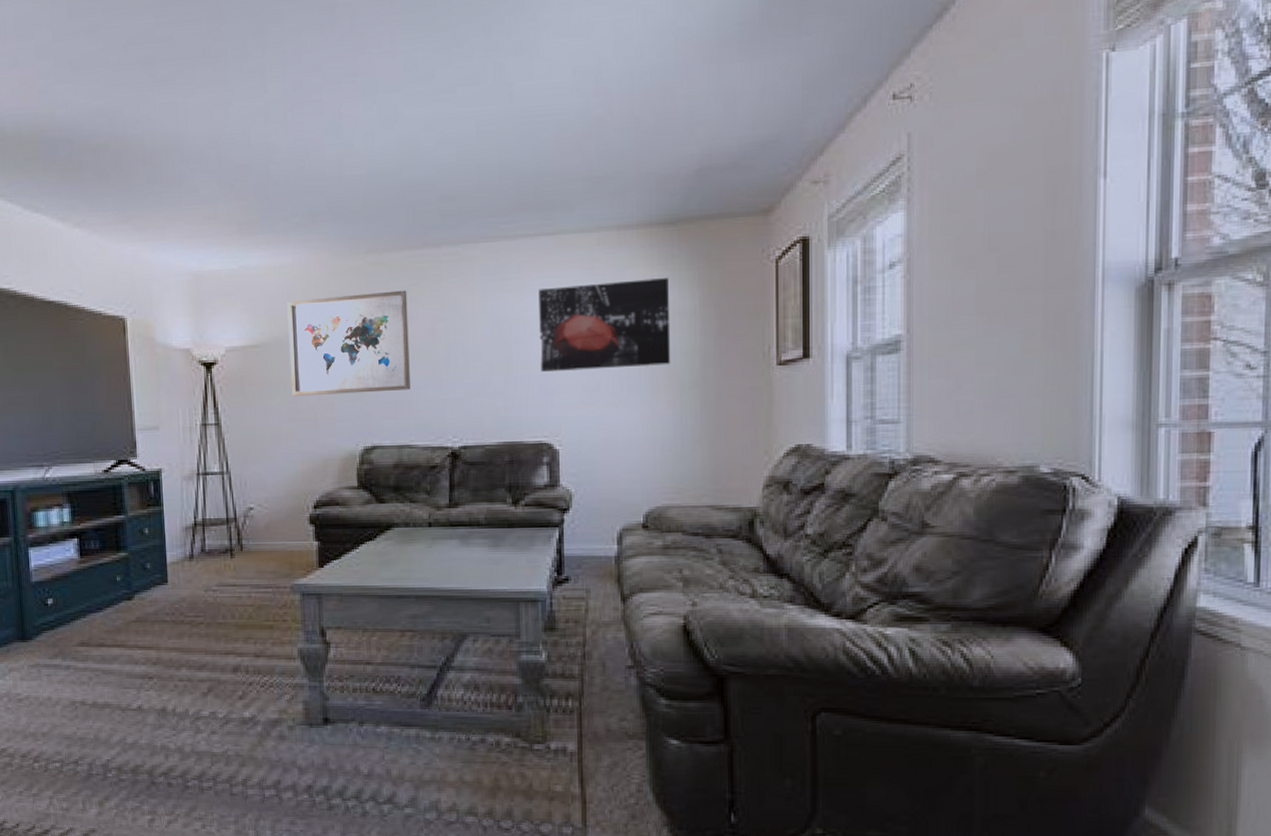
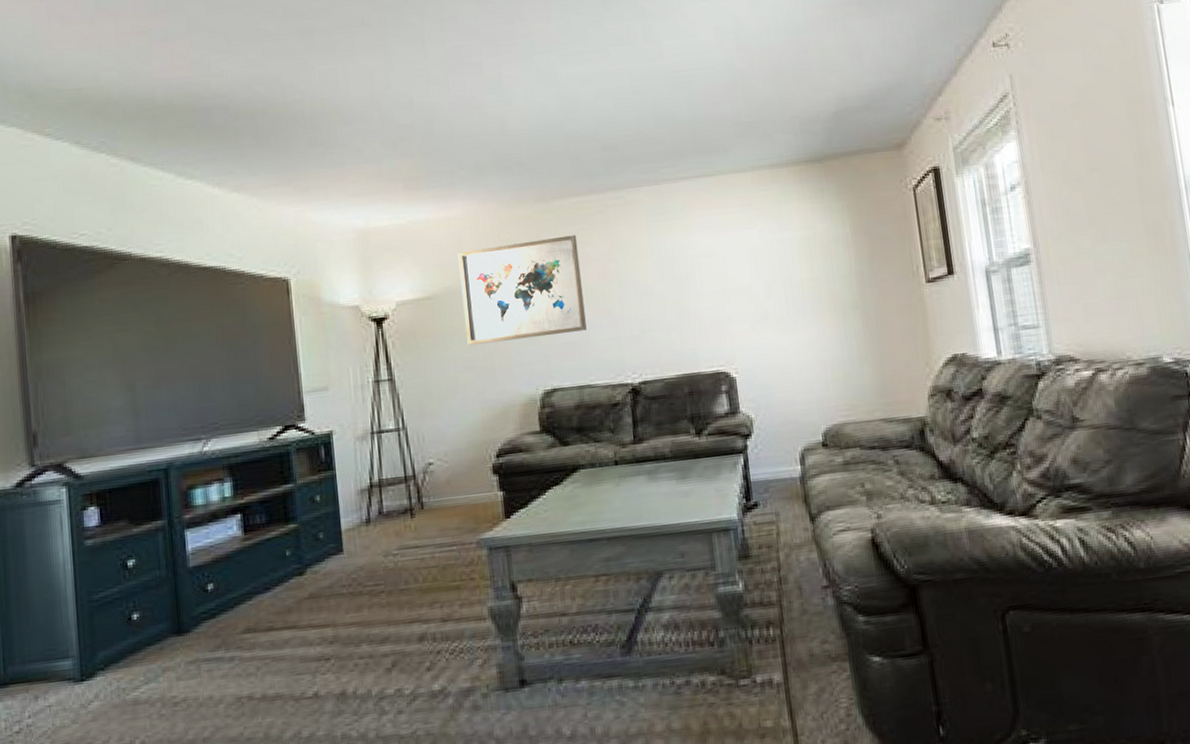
wall art: present [538,278,671,372] -> none [702,210,831,304]

